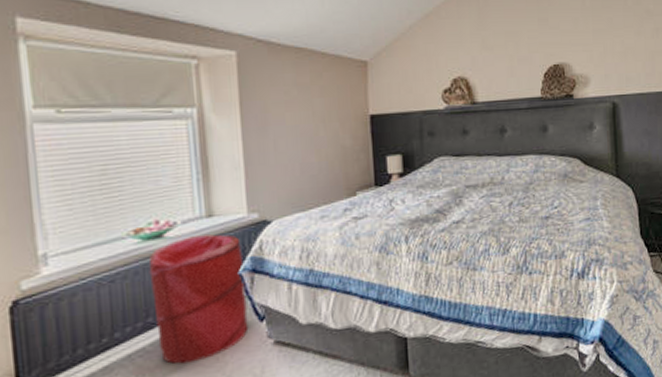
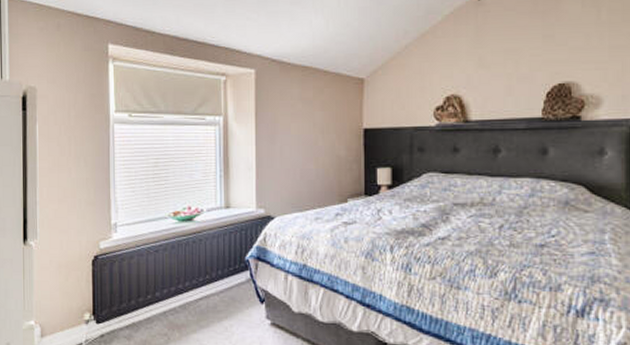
laundry hamper: present [148,234,249,364] -> none [182,223,251,328]

